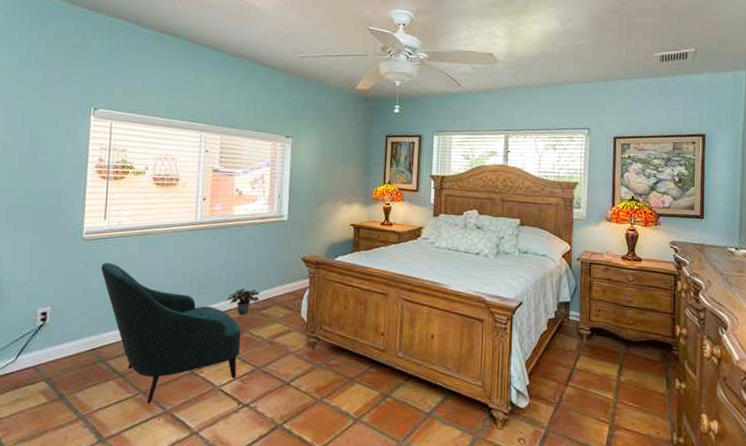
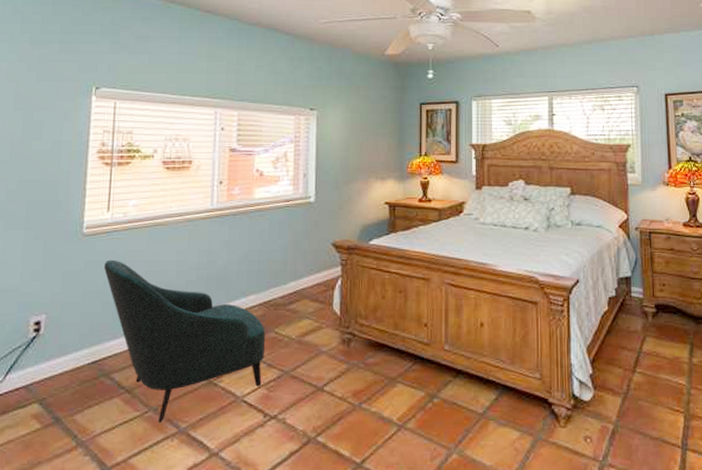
potted plant: present [227,288,259,315] -> none [248,281,285,312]

